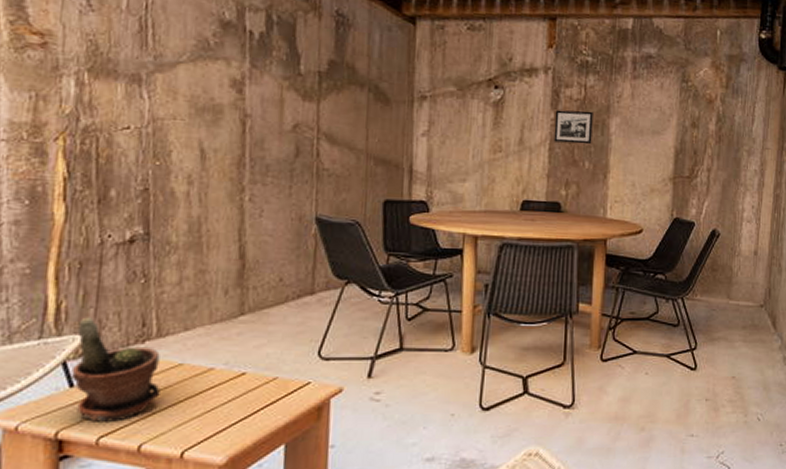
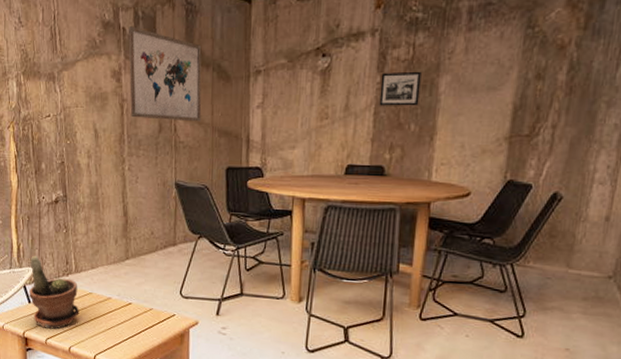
wall art: none [255,30,355,147] -> present [128,26,202,122]

